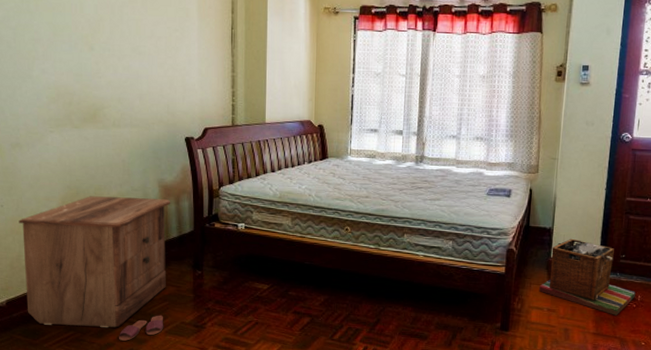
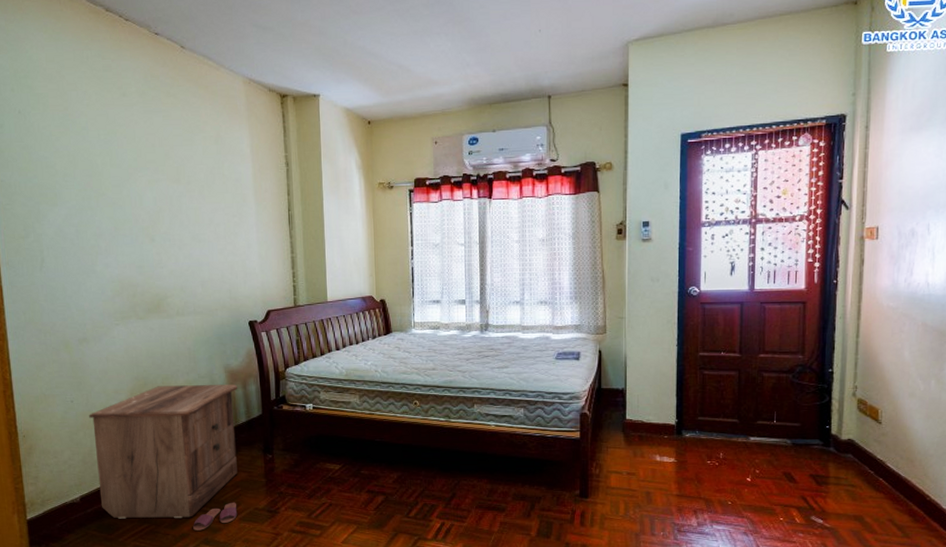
laundry basket: present [539,238,636,316] -> none [616,398,717,475]

